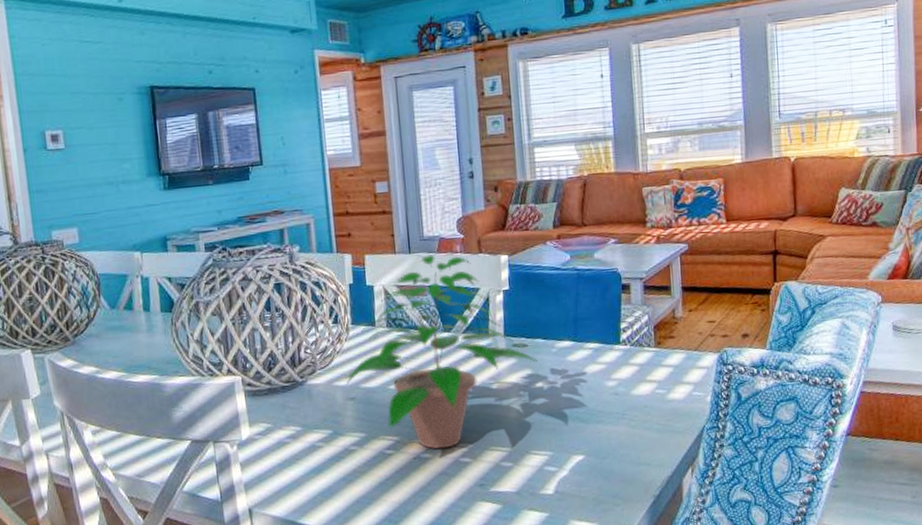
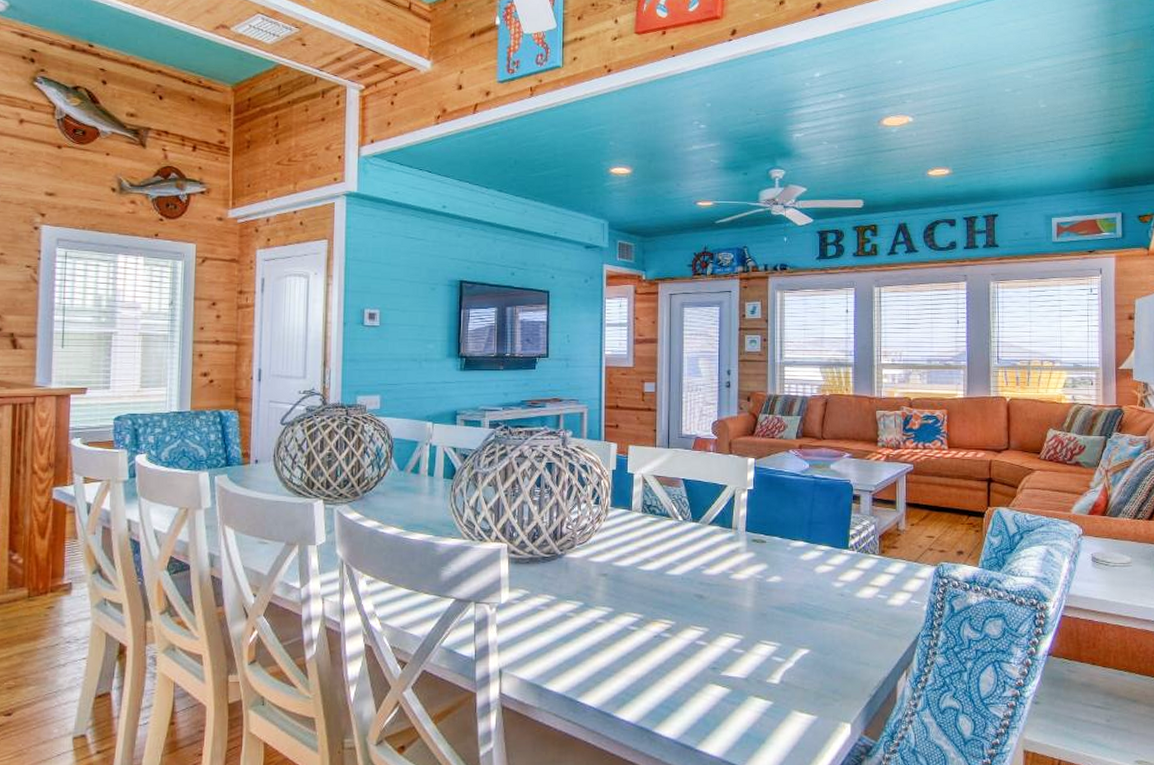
potted plant: present [345,254,537,449] -> none [600,451,773,630]

